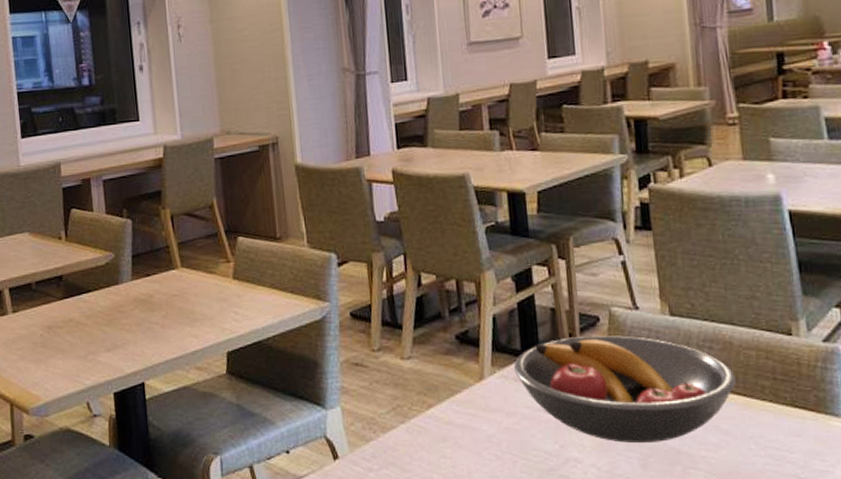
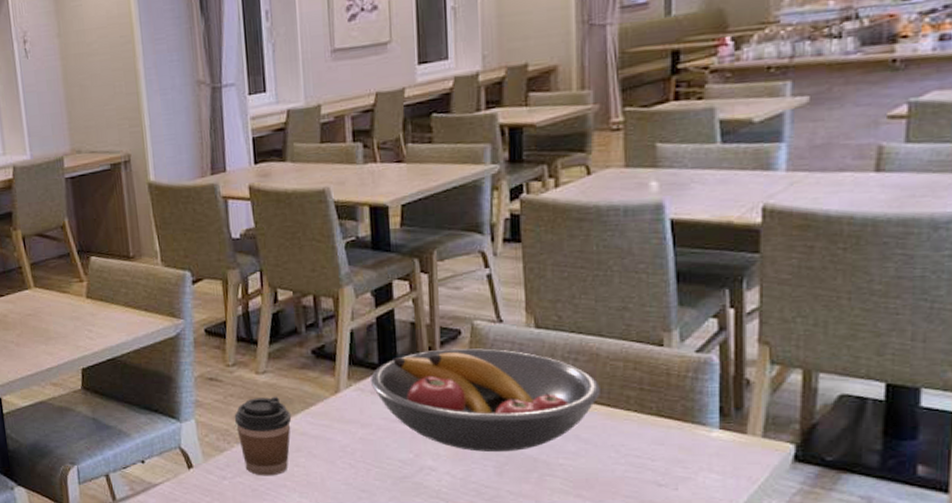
coffee cup: none [379,383,438,468] -> present [234,396,292,476]

